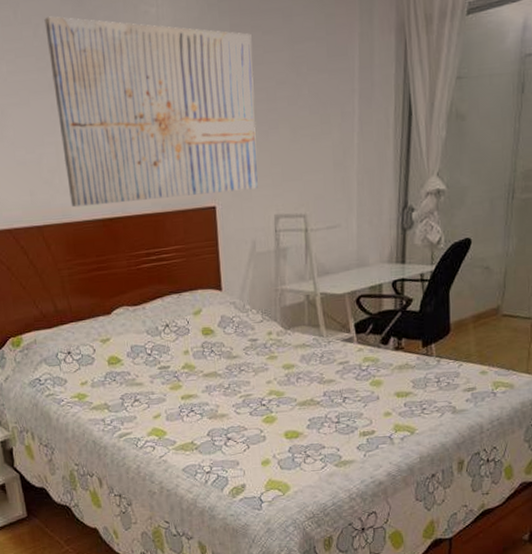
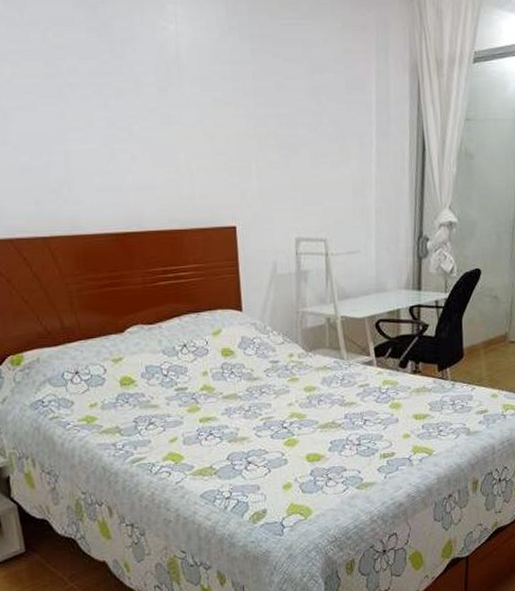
wall art: present [44,16,258,208] -> none [54,21,279,220]

